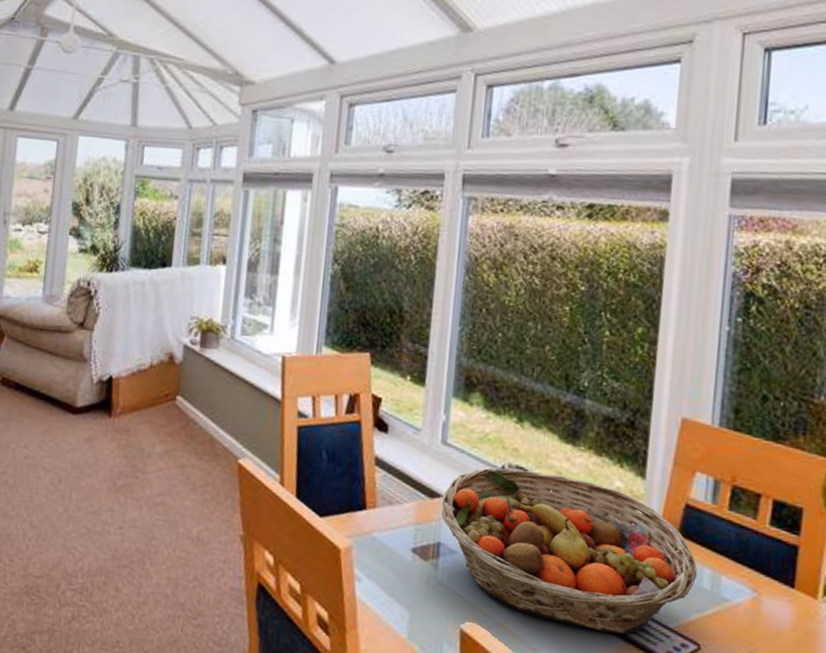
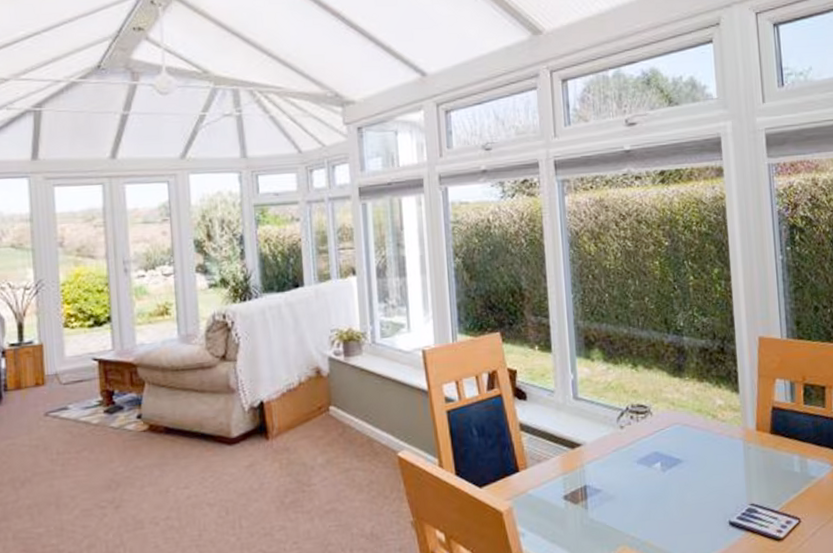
fruit basket: present [441,468,698,634] -> none [581,405,790,529]

